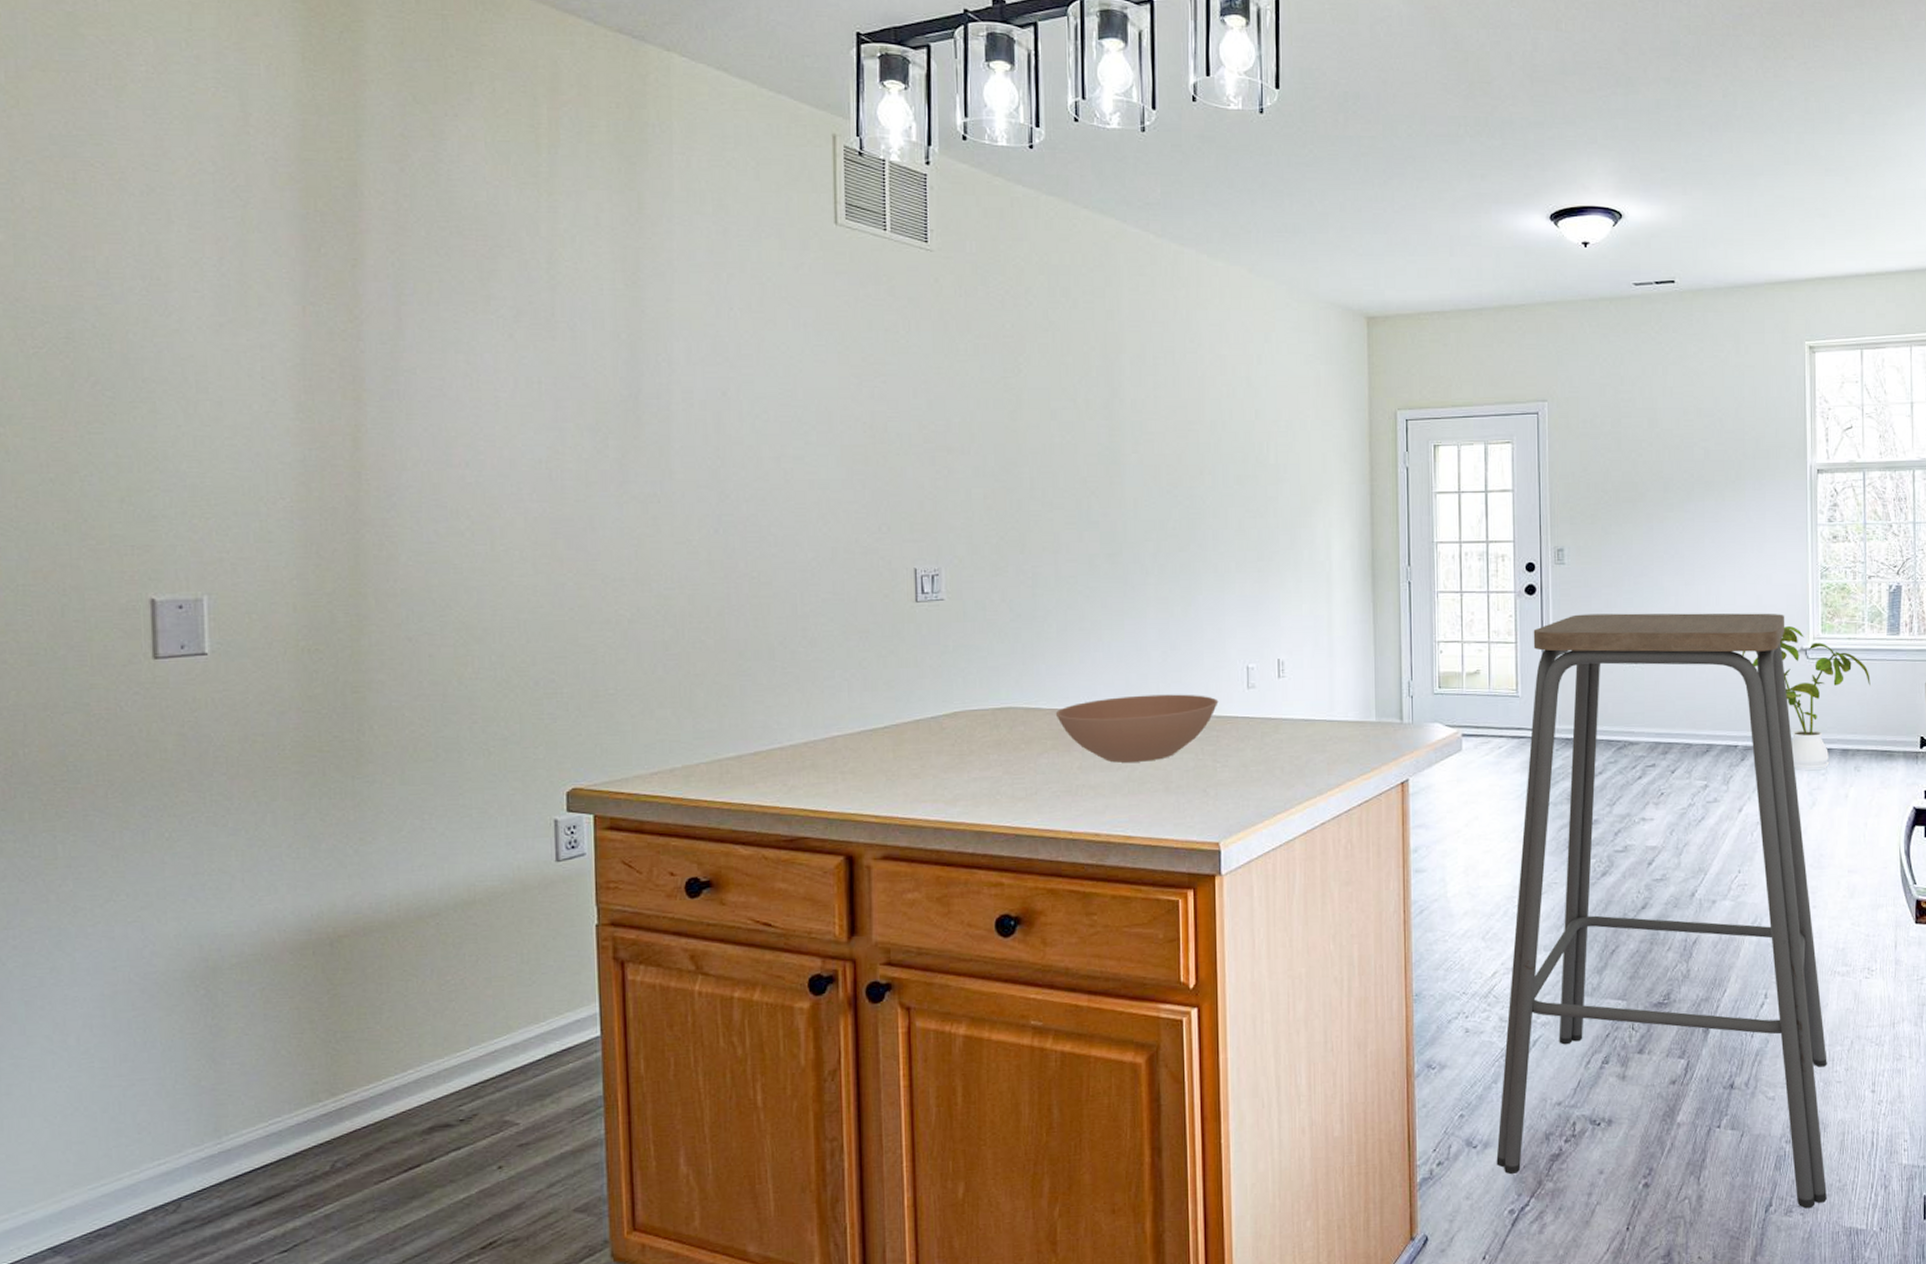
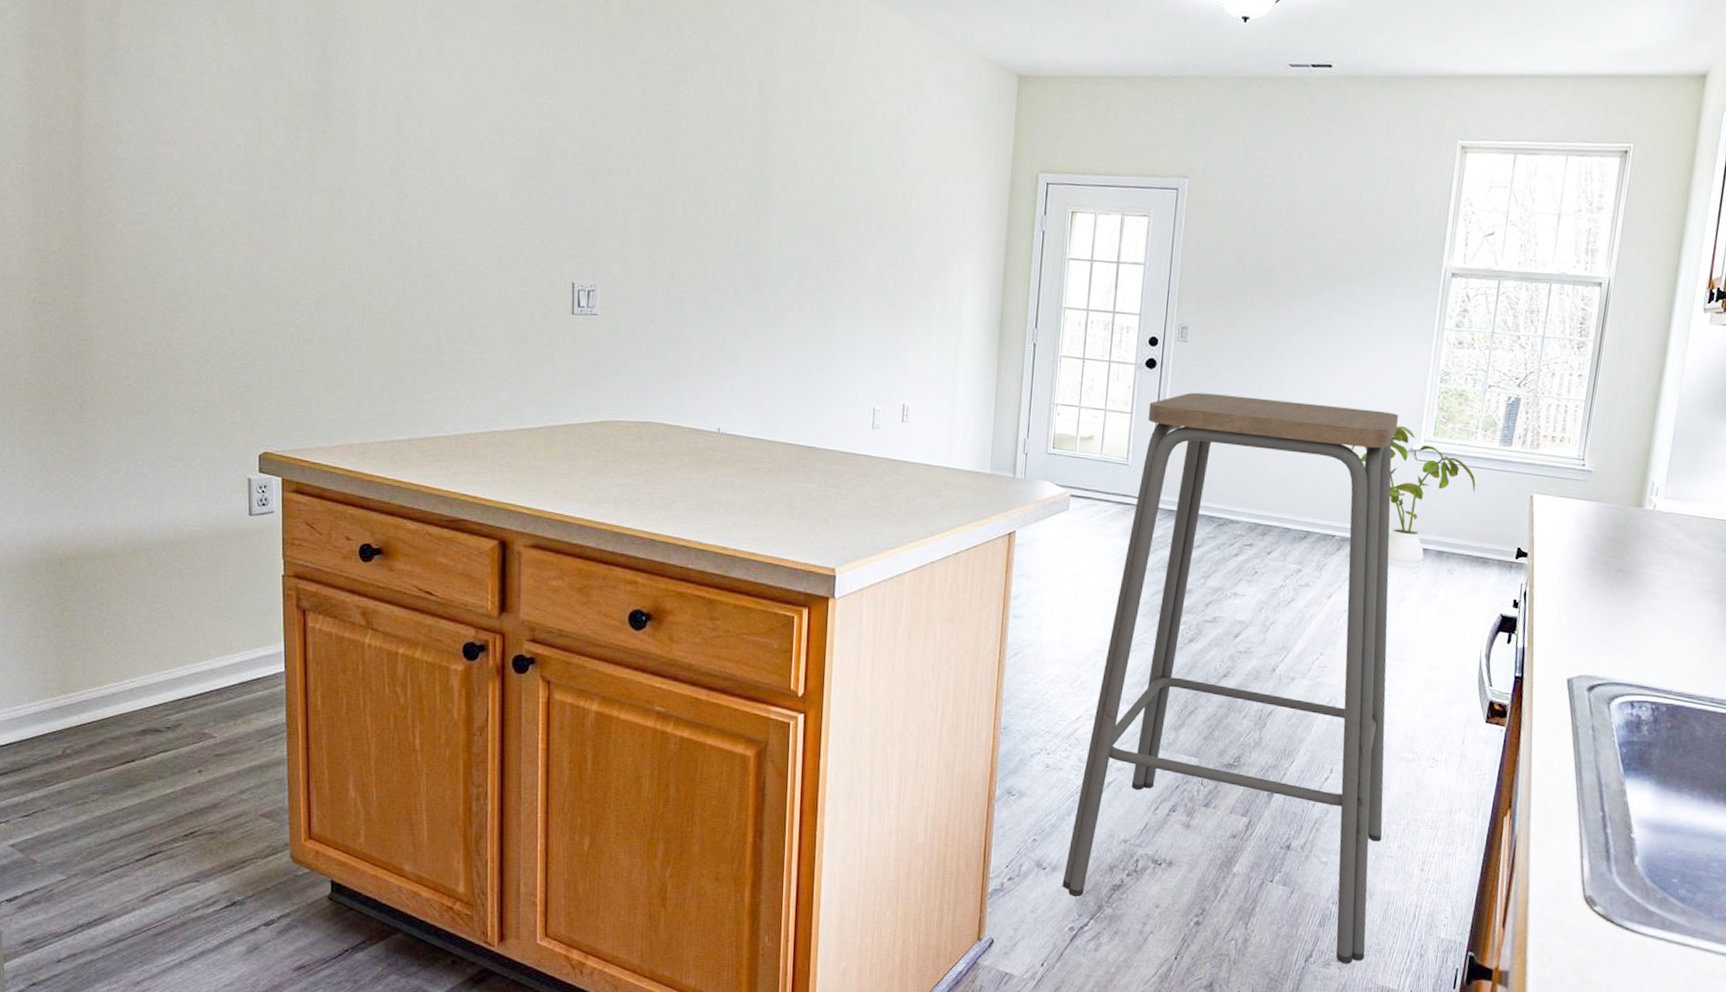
bowl: present [1055,694,1219,763] -> none [693,423,844,487]

